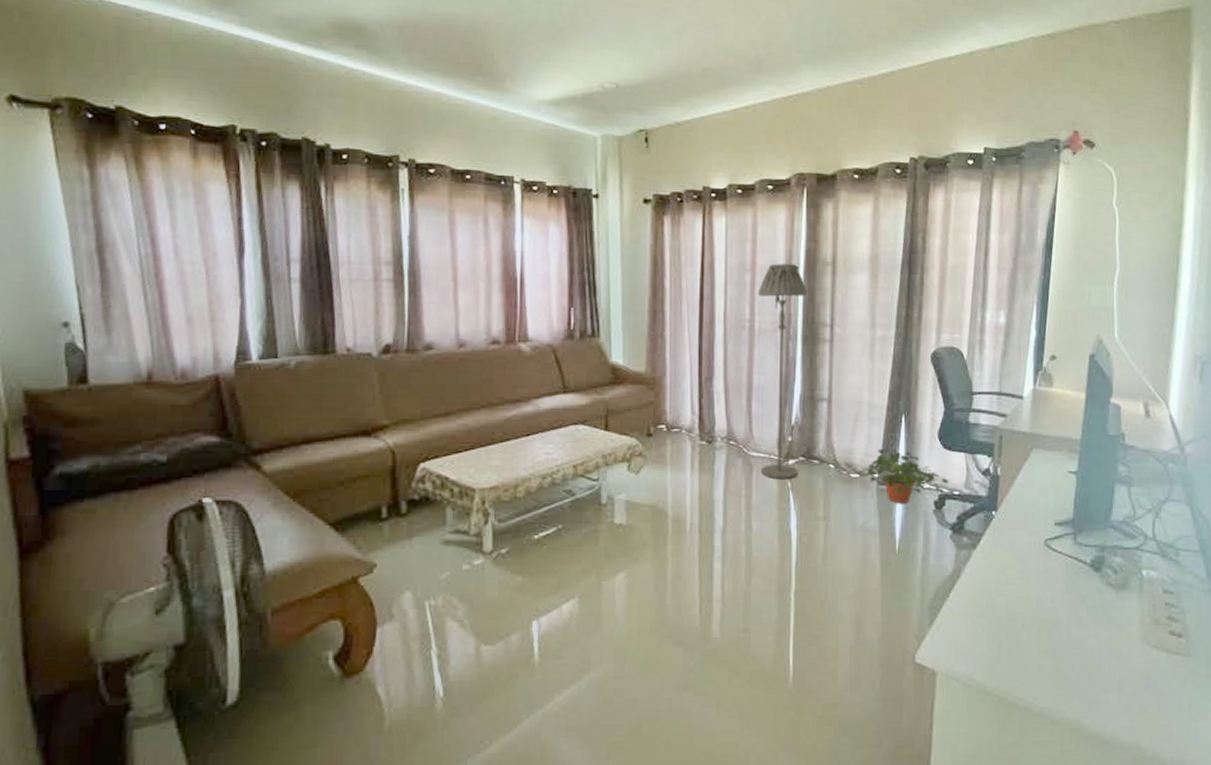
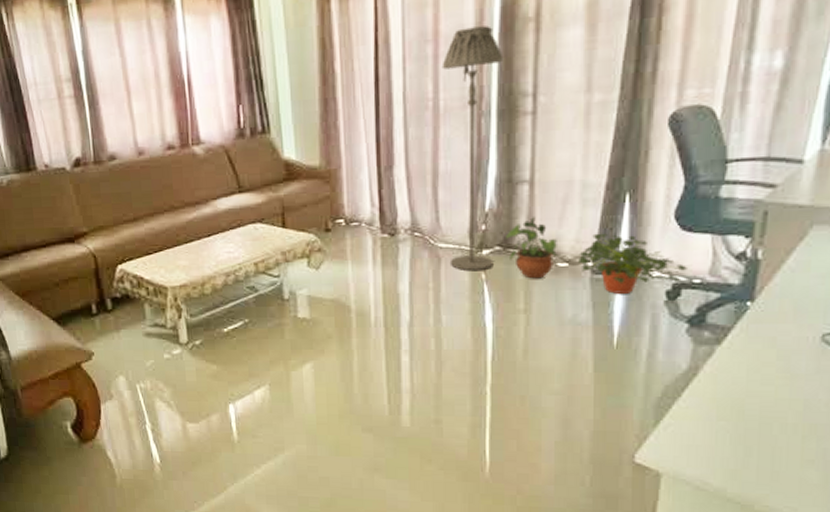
potted plant: none [807,432,850,488] -> present [505,217,557,279]

